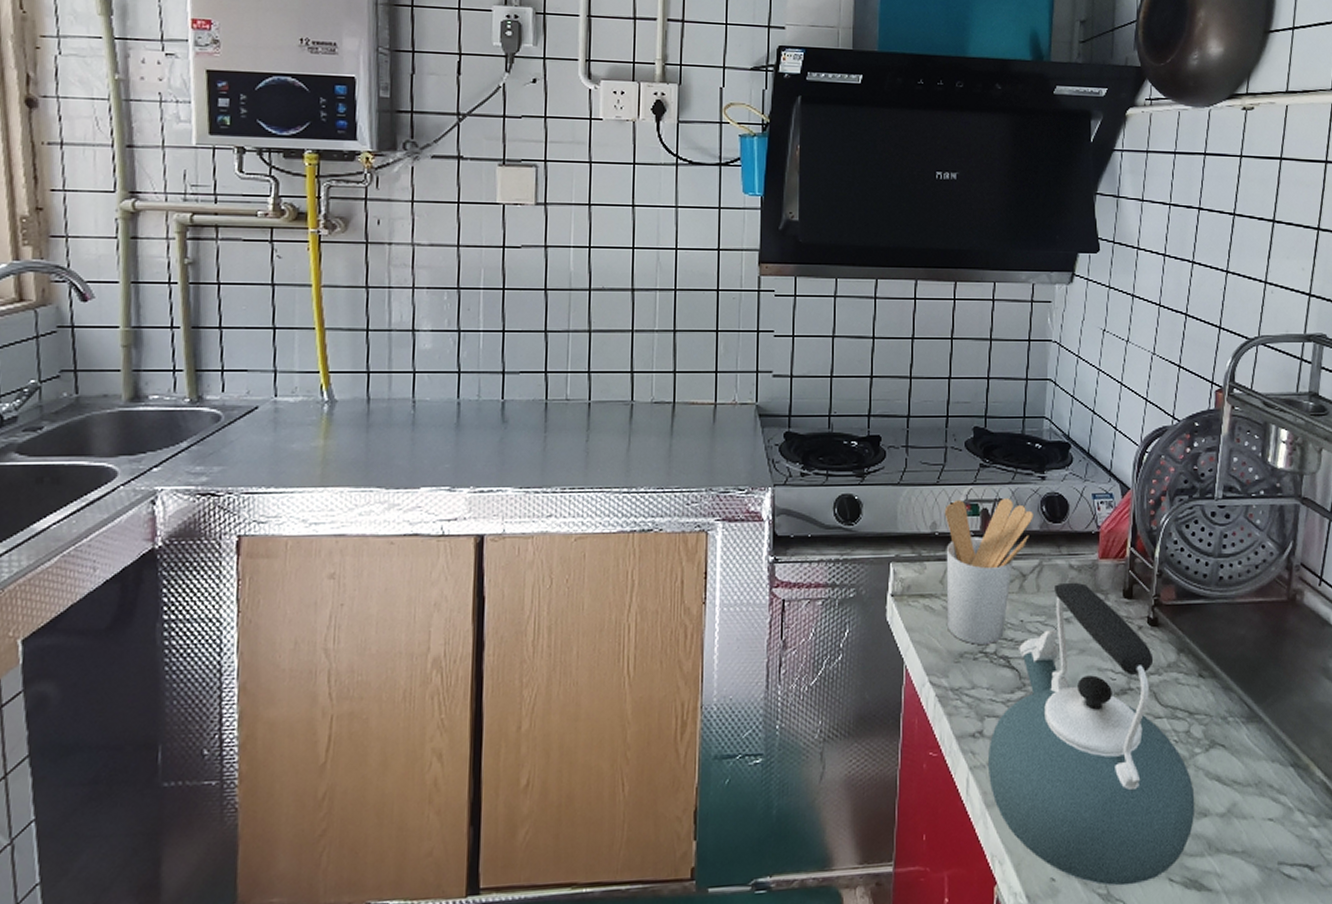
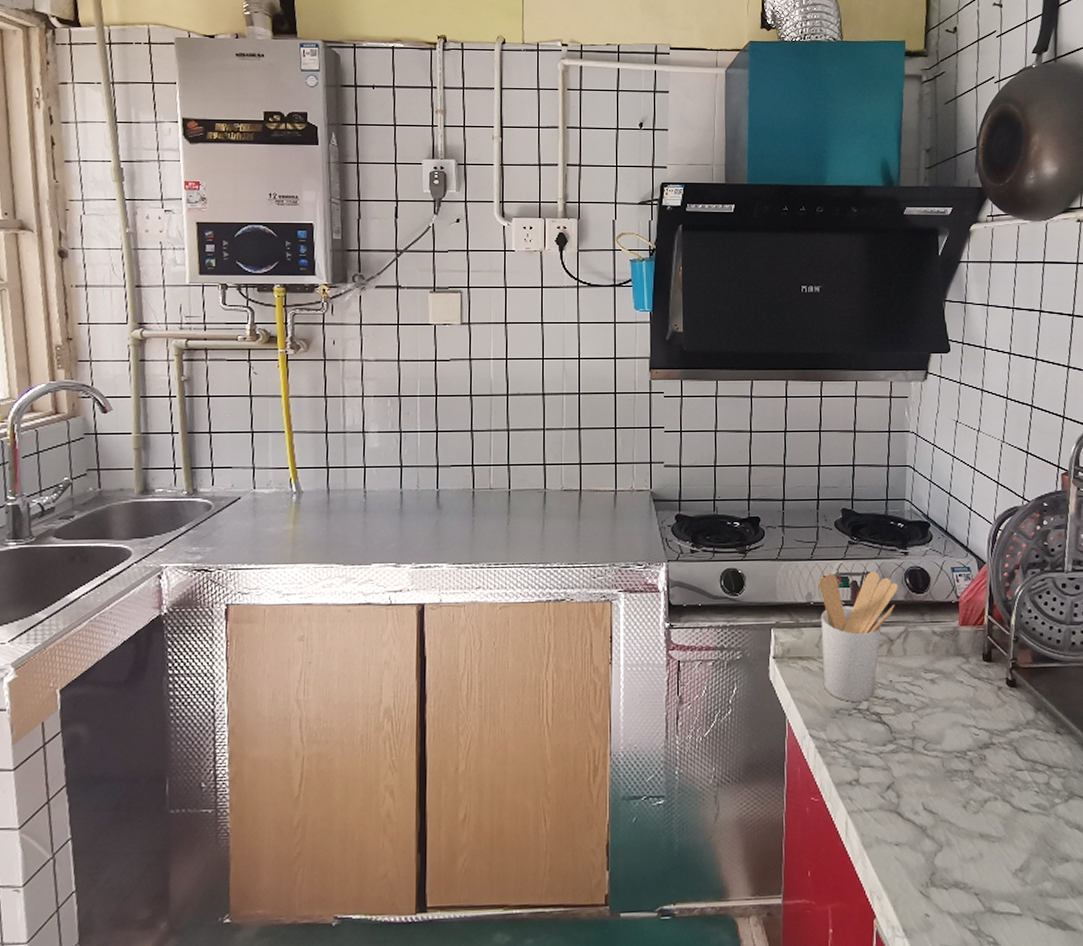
kettle: present [988,582,1195,886] -> none [864,646,1058,923]

